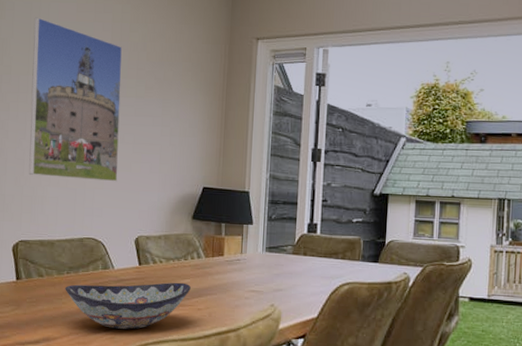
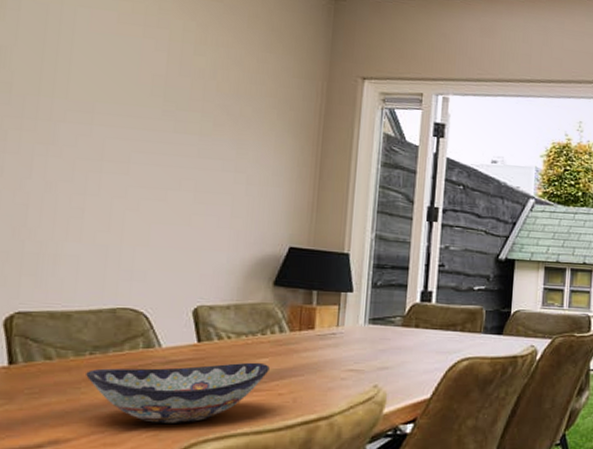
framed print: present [28,17,123,182] -> none [34,23,184,238]

